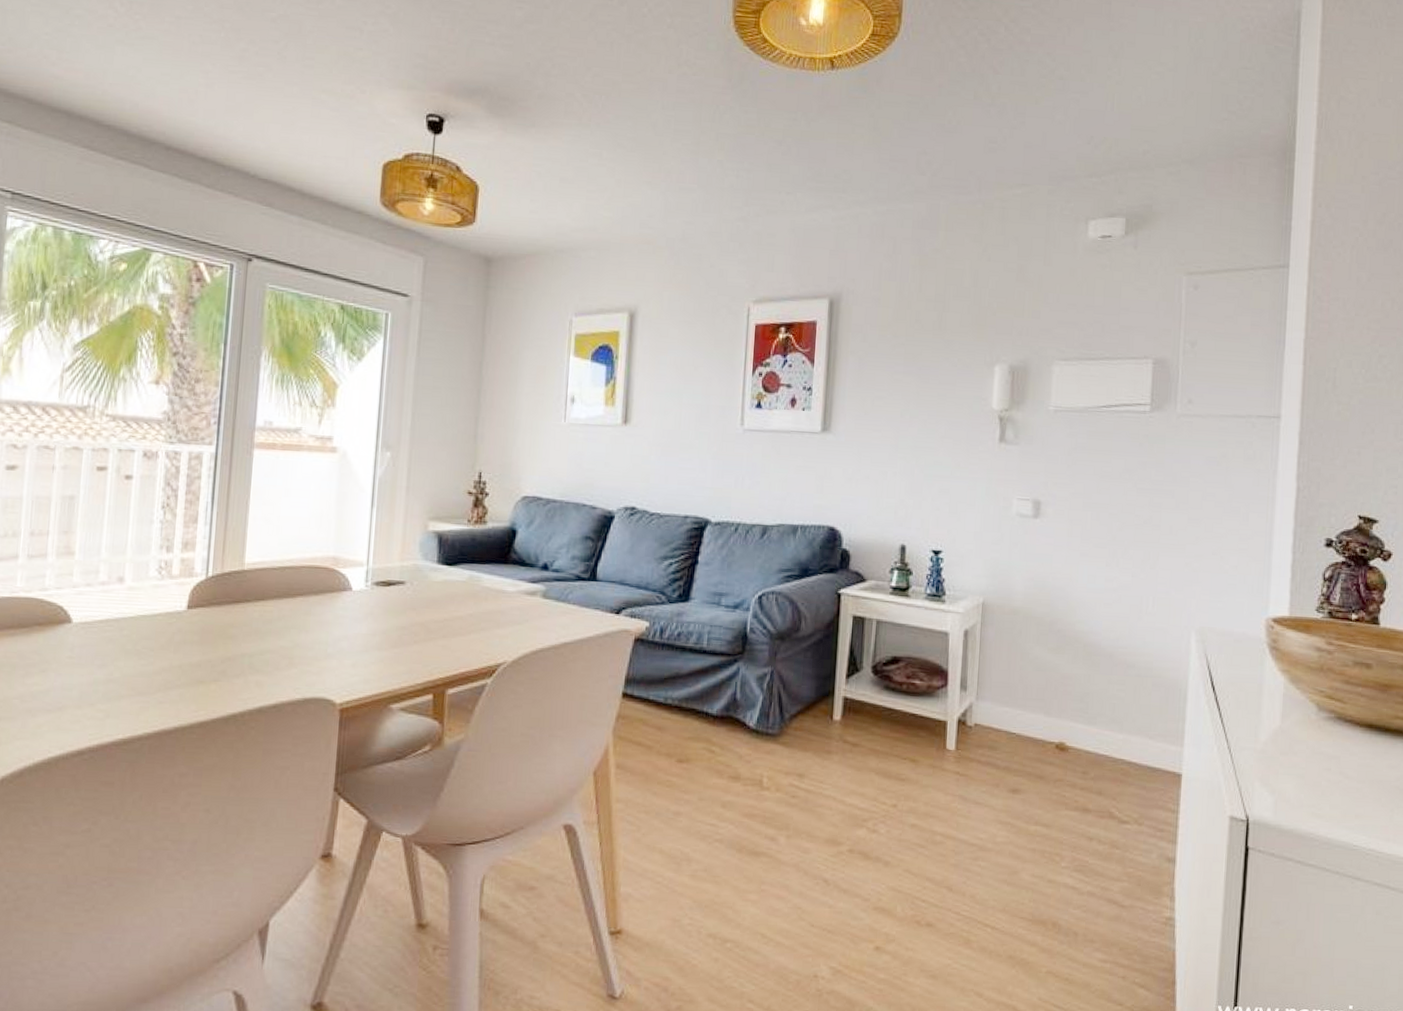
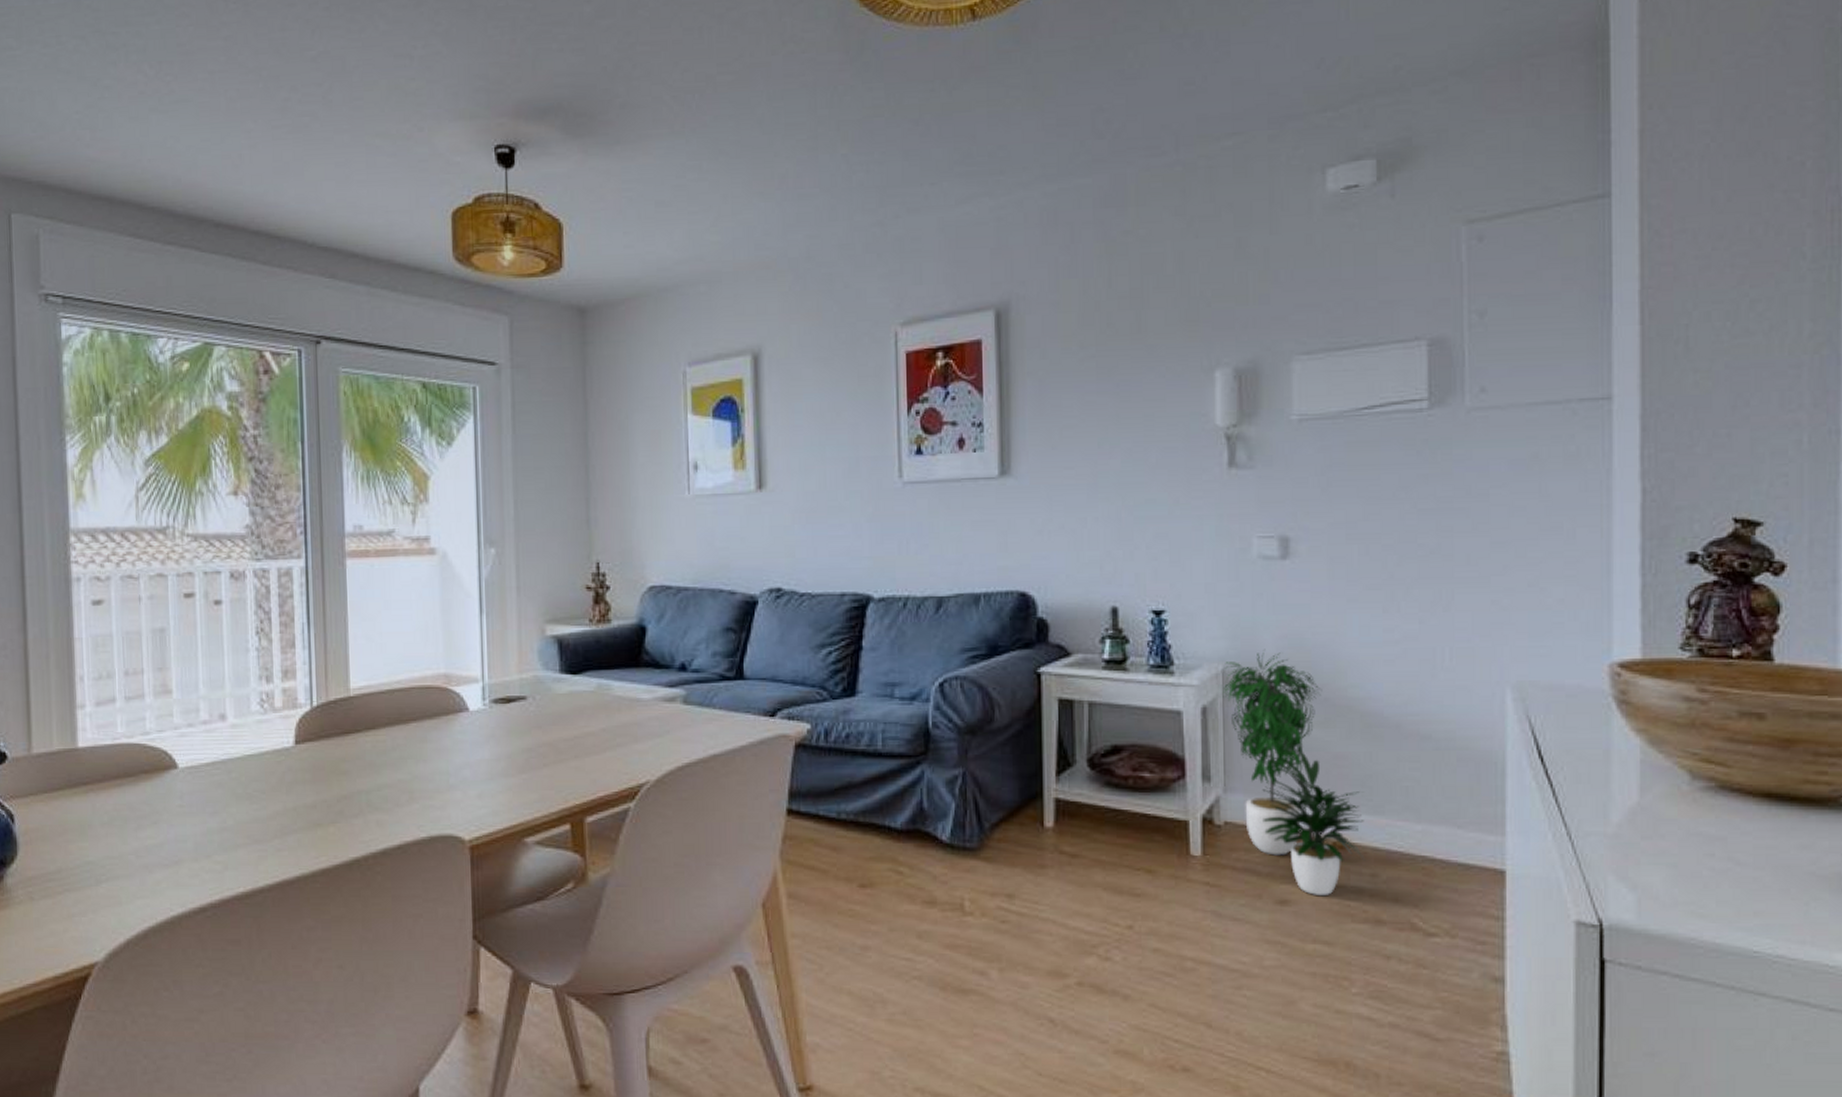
potted plant: none [981,587,1082,787] -> present [1222,648,1365,895]

